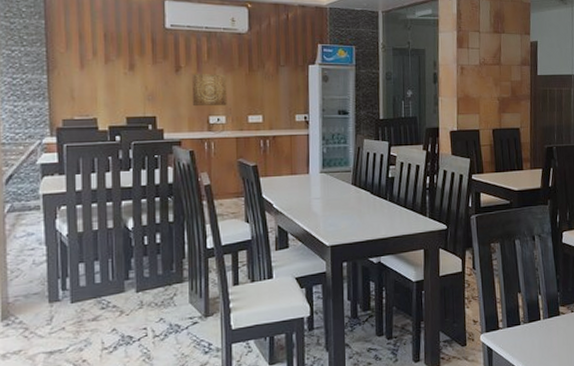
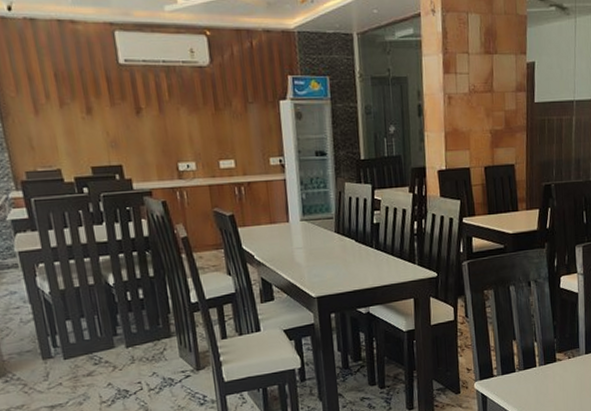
wall art: present [191,74,227,107] -> none [154,115,195,152]

